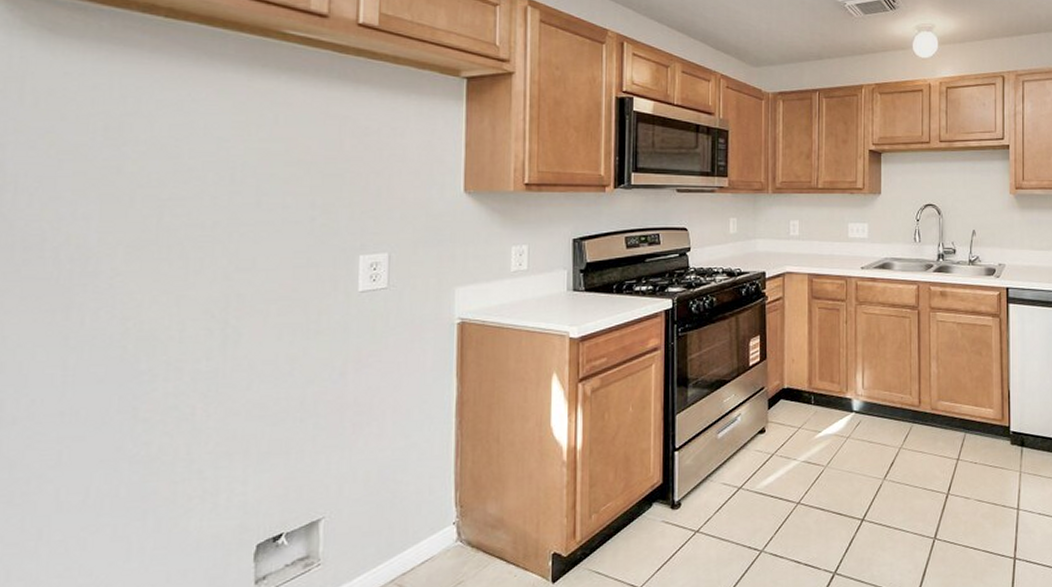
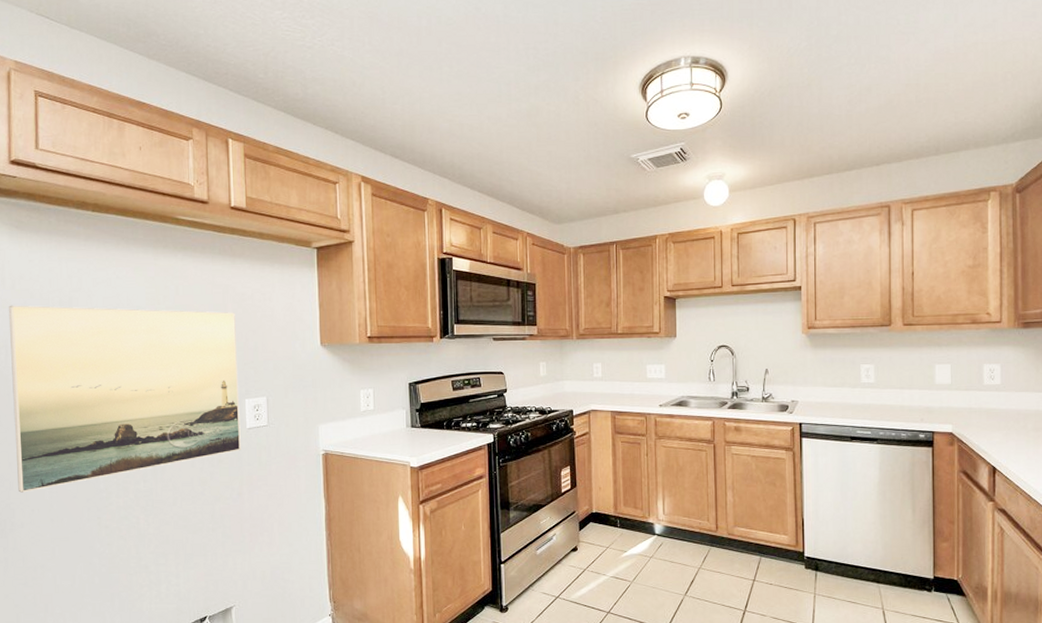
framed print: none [13,129,354,377] -> present [8,305,241,493]

